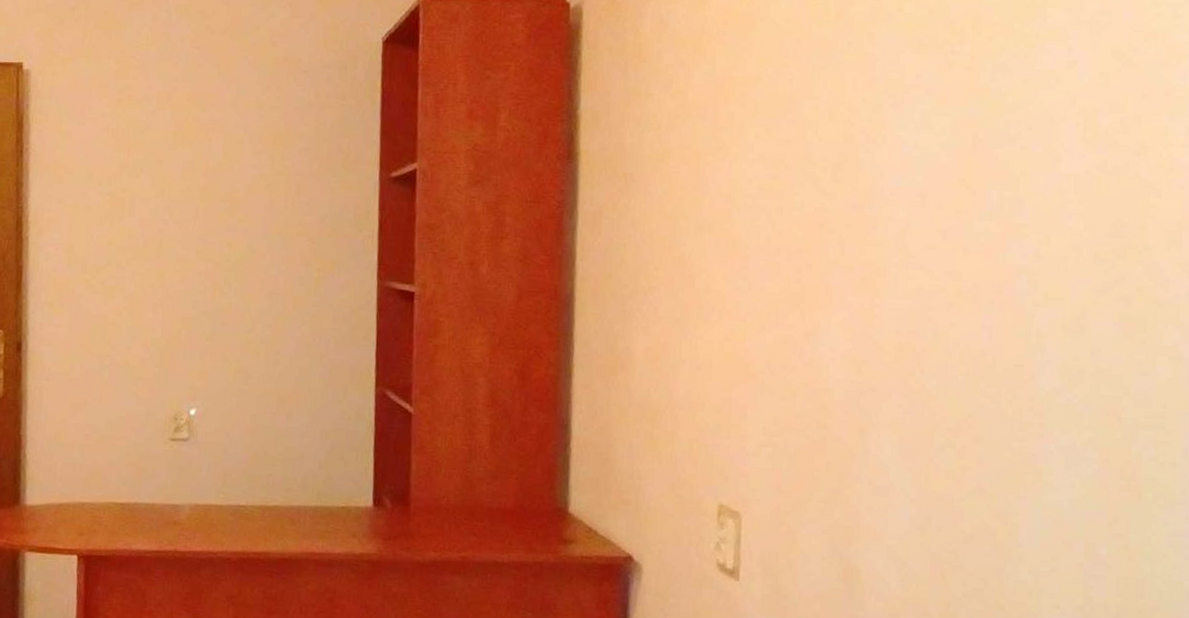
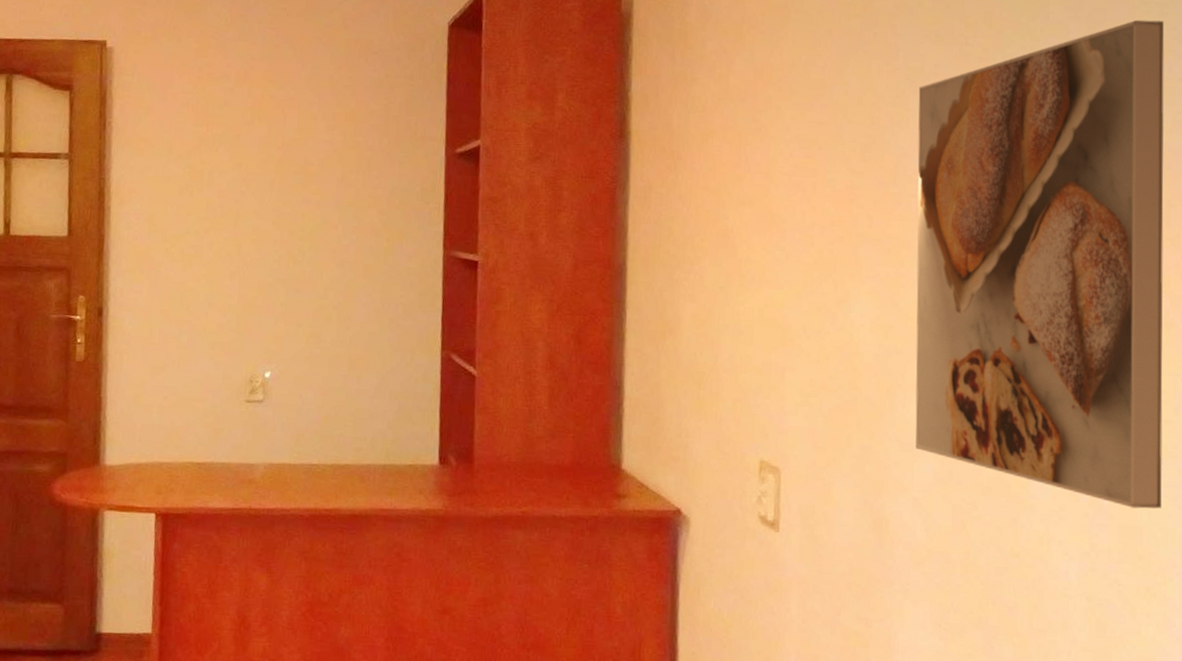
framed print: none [890,22,1178,560] -> present [915,19,1165,509]

